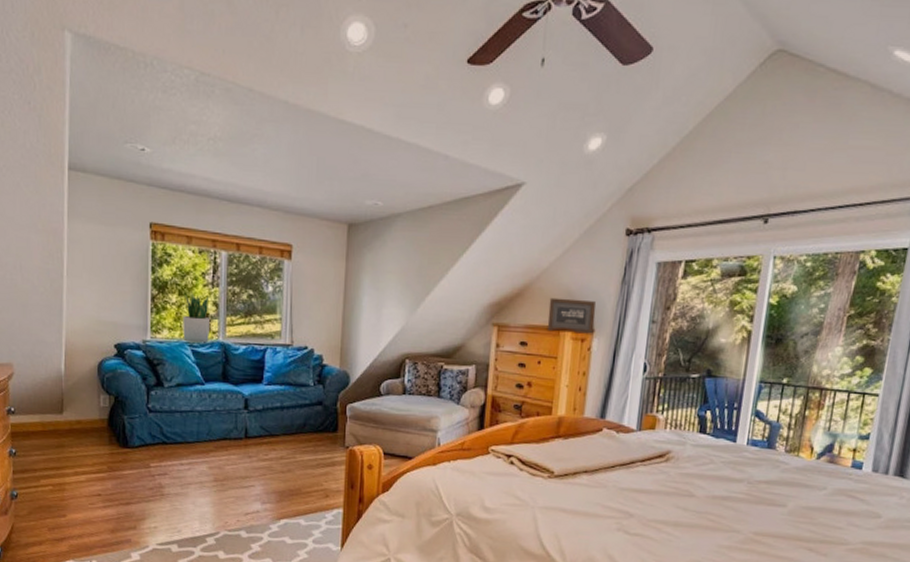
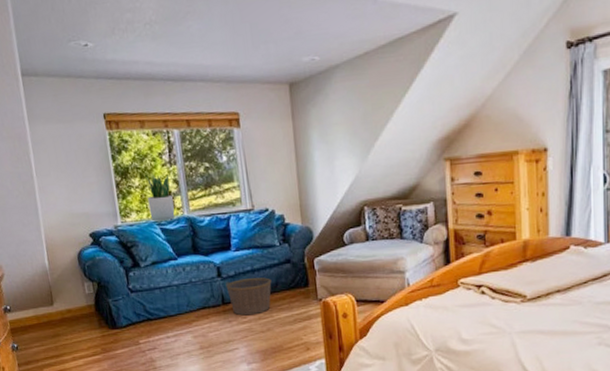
basket: none [251,414,300,454] -> present [225,277,272,316]
picture frame: present [547,297,596,334] -> none [498,120,548,158]

